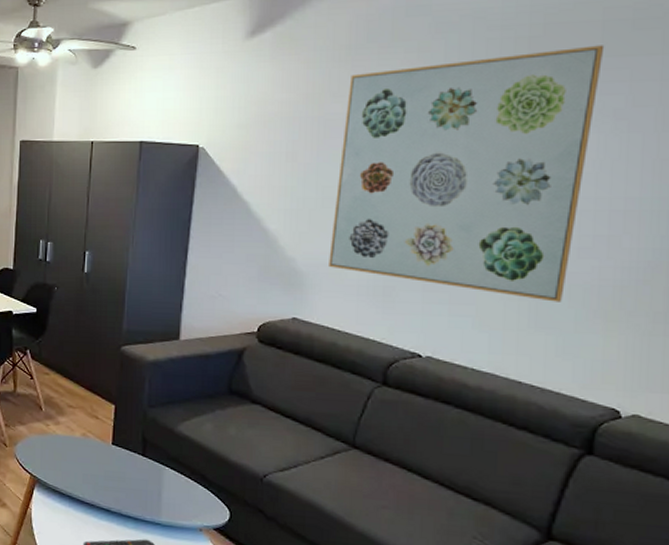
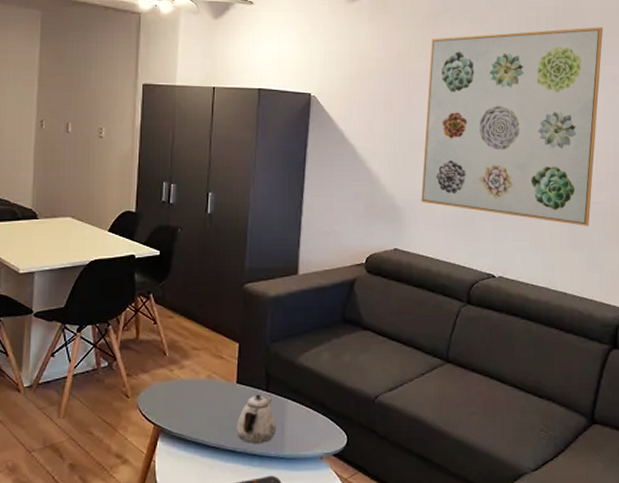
teapot: none [112,458,152,507] -> present [237,394,276,443]

